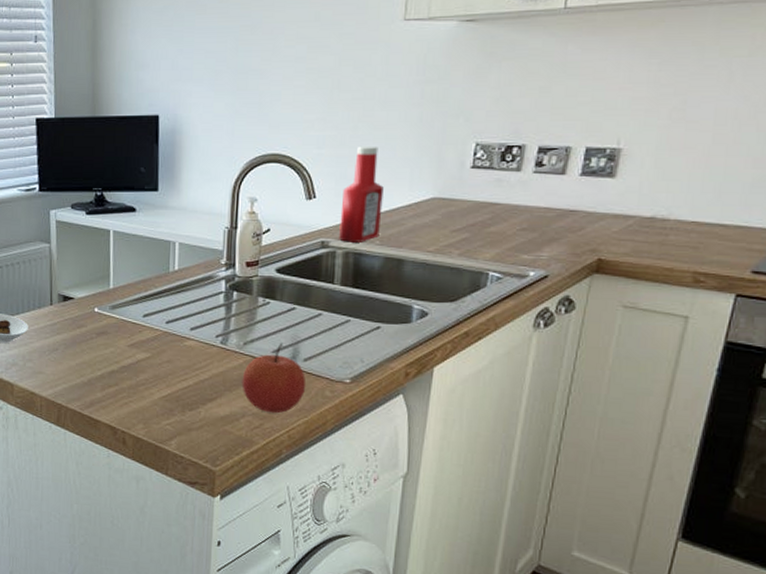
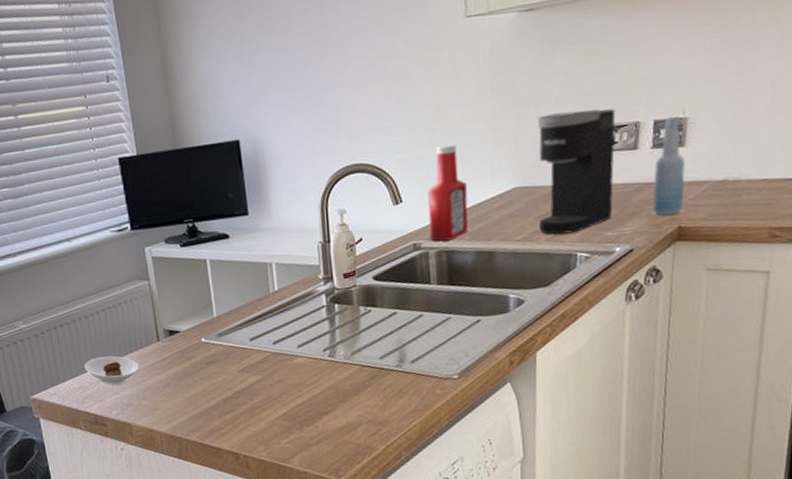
apple: present [241,343,306,414] -> none [354,348,417,418]
coffee maker: none [452,128,547,251] -> present [538,109,616,235]
bottle: none [573,145,614,245] -> present [652,115,686,215]

